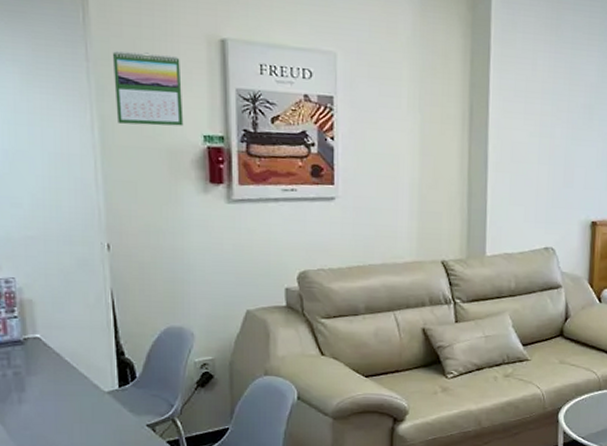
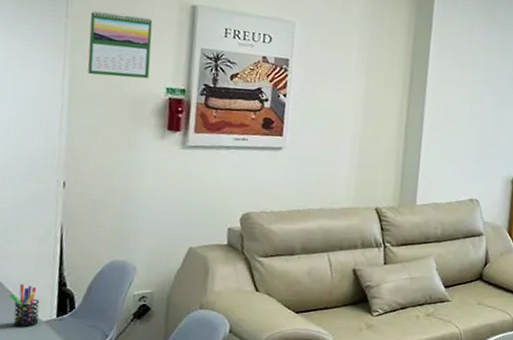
pen holder: none [69,354,102,398] -> present [10,284,40,327]

